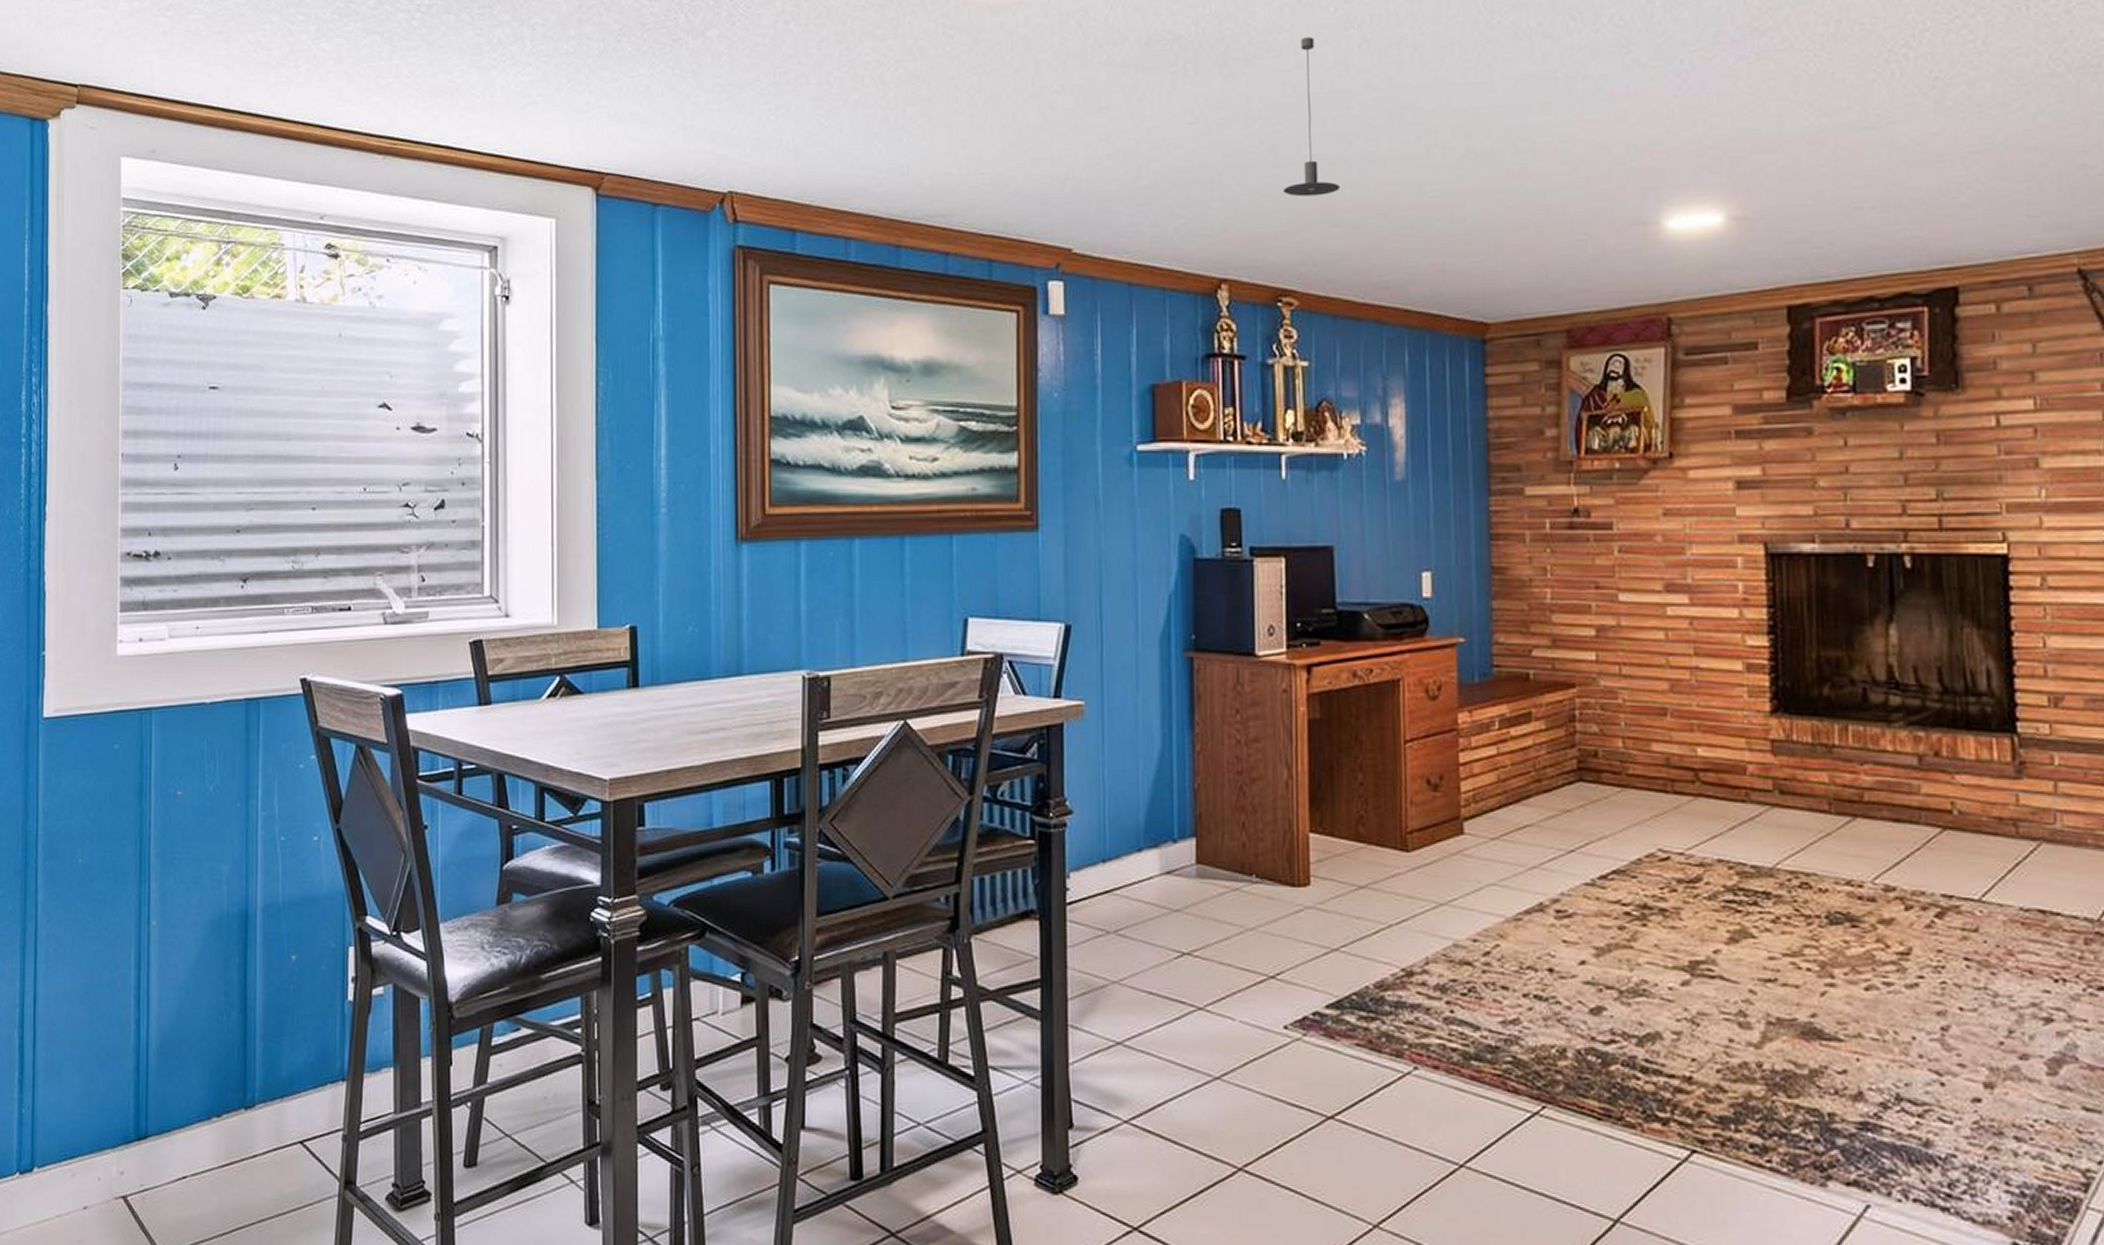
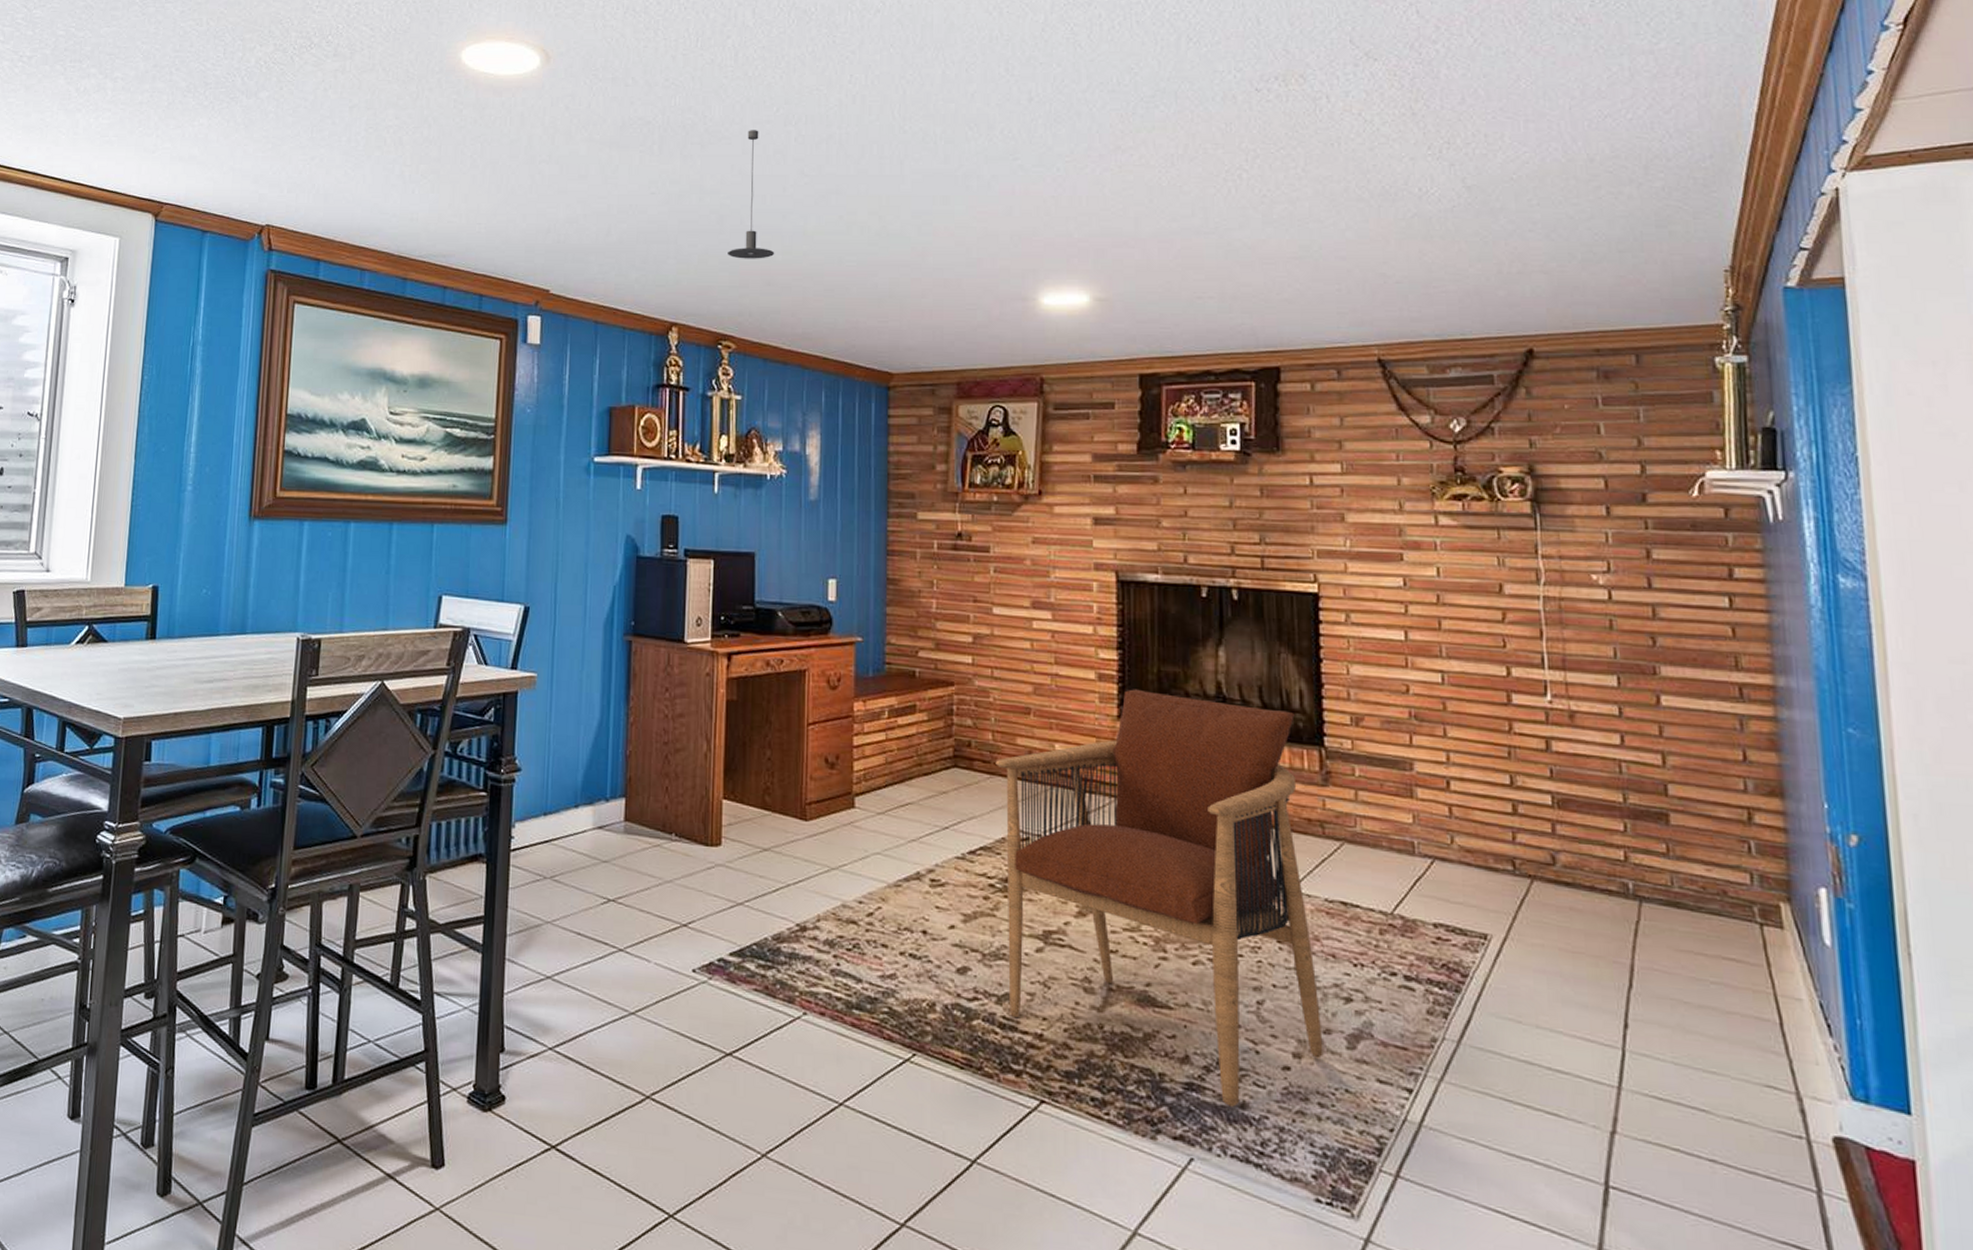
armchair: none [1627,679,2020,1146] -> present [995,689,1323,1107]

